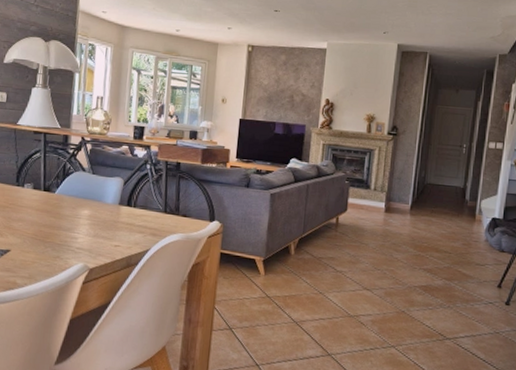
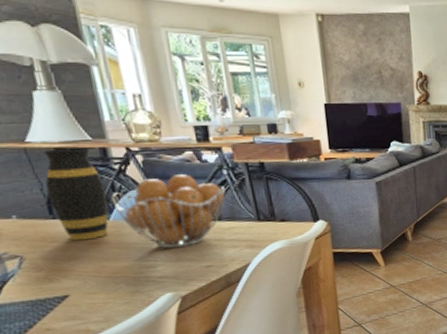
vase: none [19,131,60,207] -> present [42,148,109,241]
fruit basket: none [60,163,145,226] -> present [111,174,226,249]

